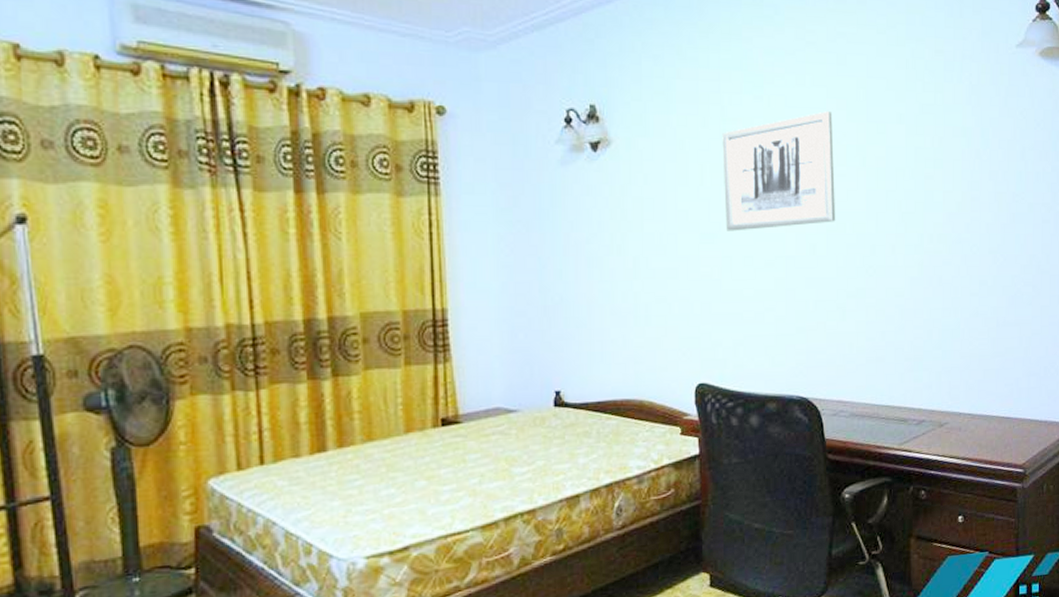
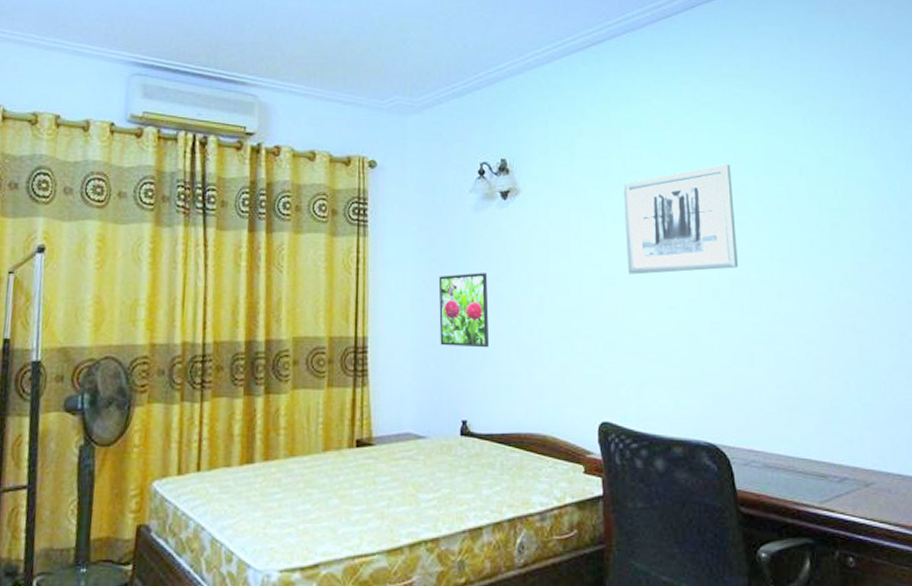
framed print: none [524,234,582,315] -> present [438,273,490,348]

